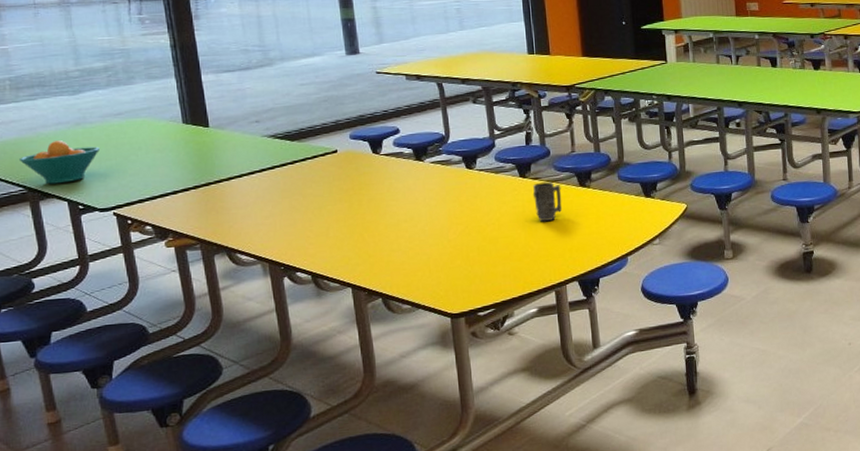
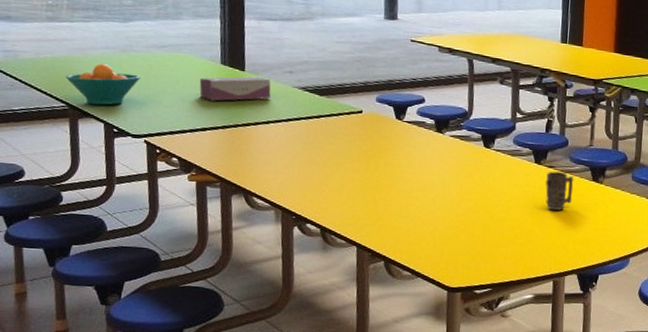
tissue box: none [162,131,240,162] -> present [199,77,271,101]

